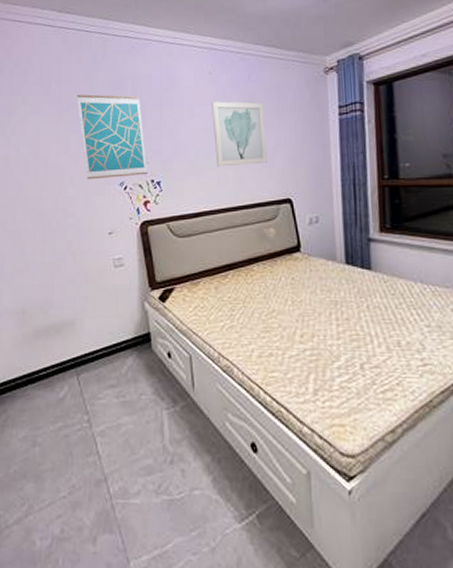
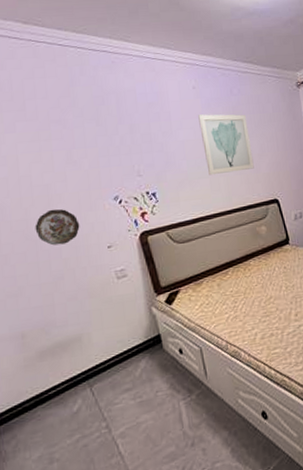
decorative plate: none [46,190,85,226] -> present [35,209,80,246]
wall art: present [77,94,148,180] -> none [56,110,142,197]

